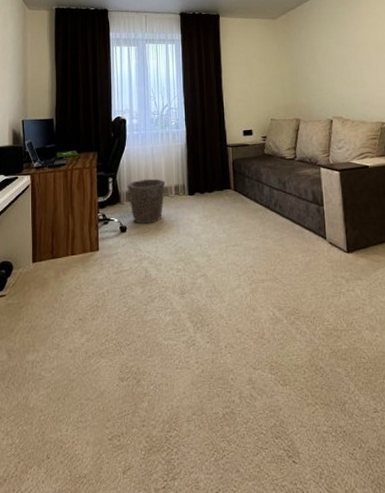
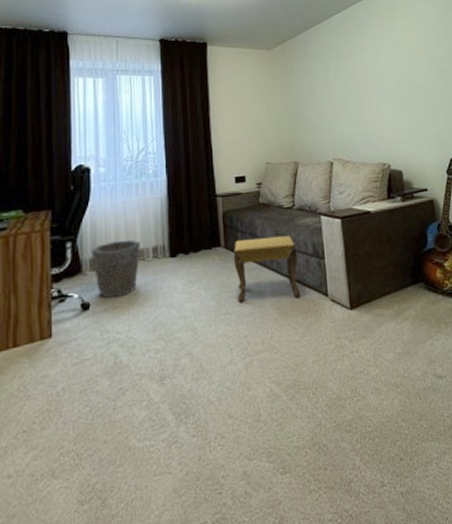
footstool: none [241,183,300,238] -> present [233,235,300,304]

